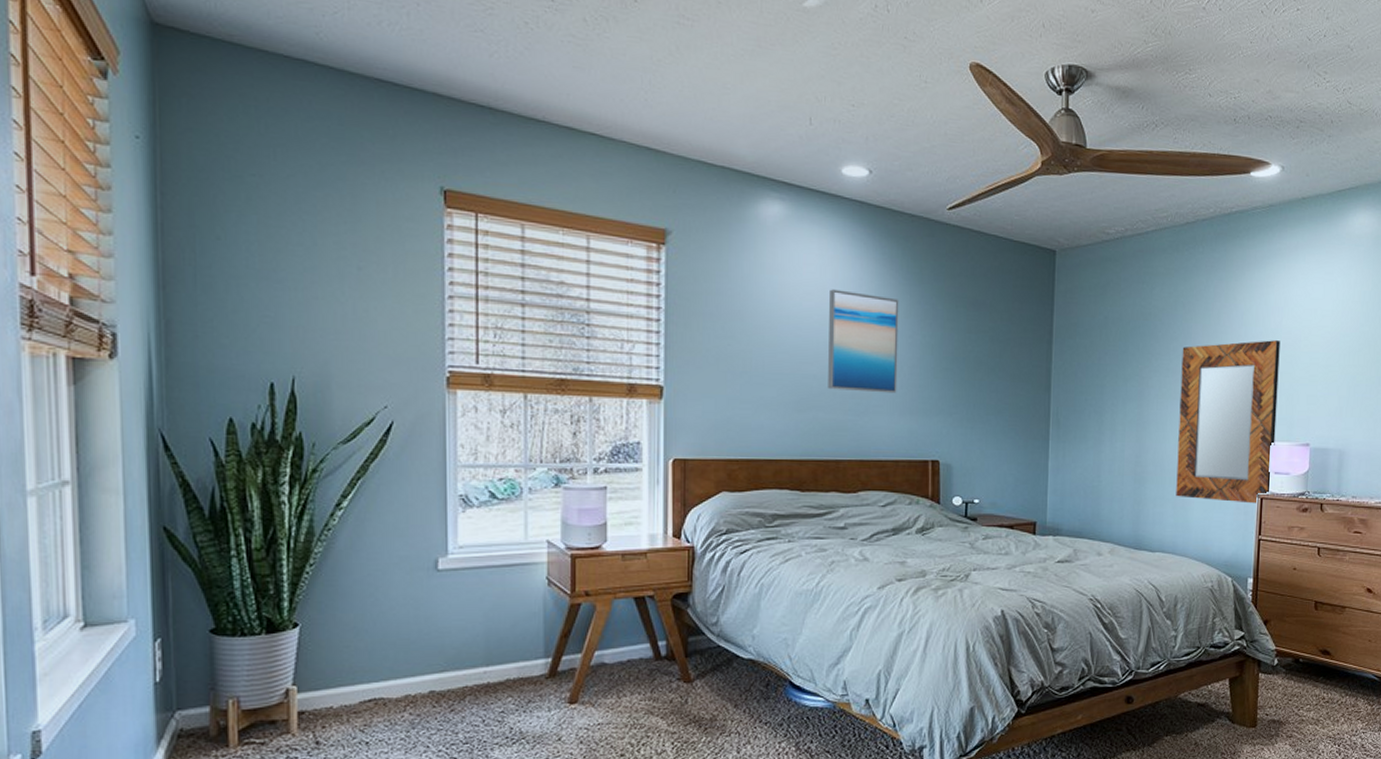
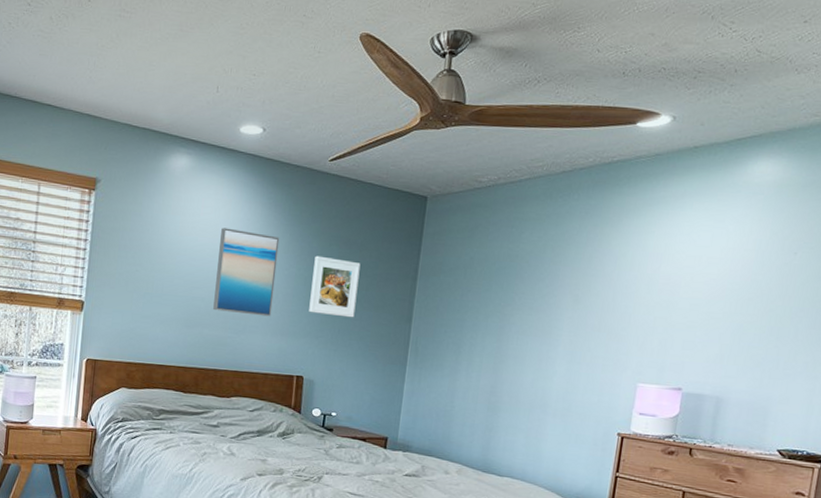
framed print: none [939,319,992,390] -> present [309,255,361,318]
home mirror: present [1176,340,1280,504] -> none [529,285,657,442]

